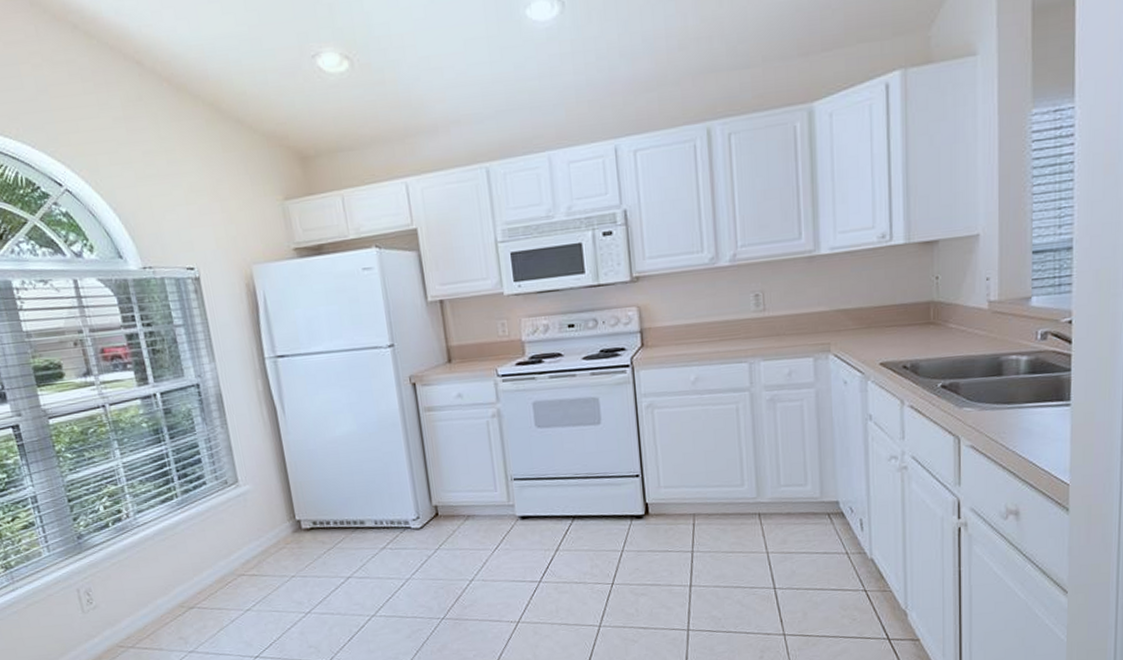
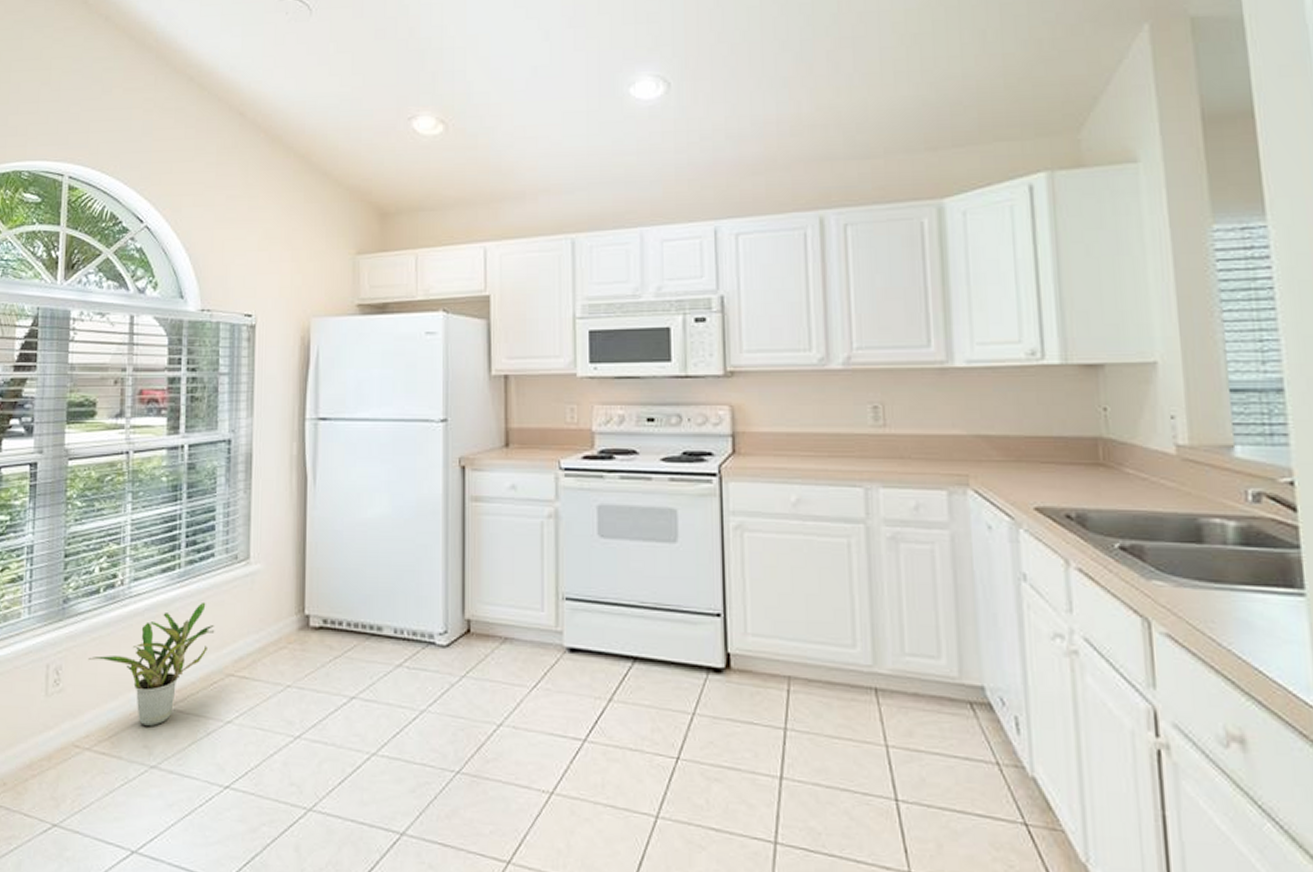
potted plant: none [113,521,221,624] -> present [88,601,215,727]

